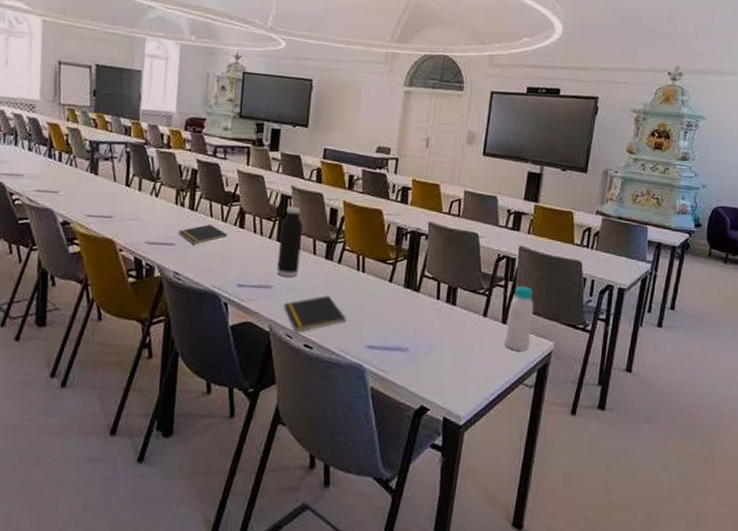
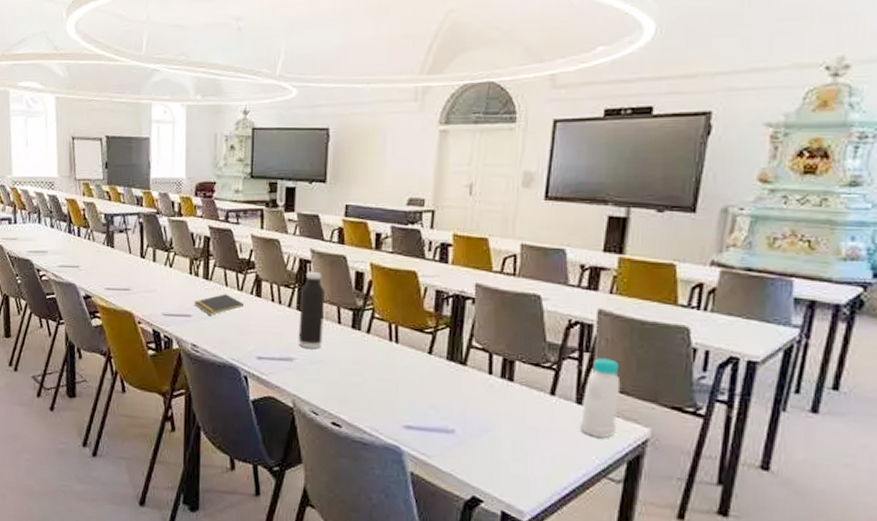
notepad: present [284,296,346,332] -> none [308,369,378,409]

